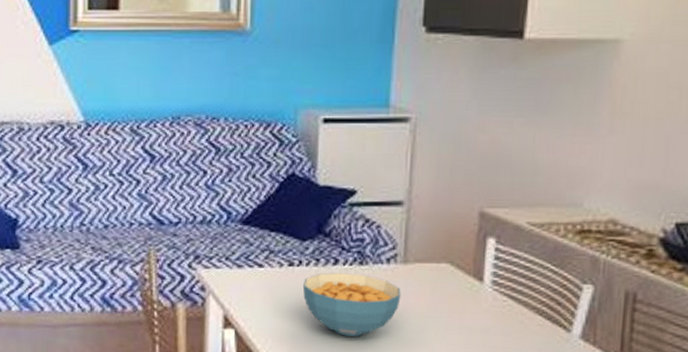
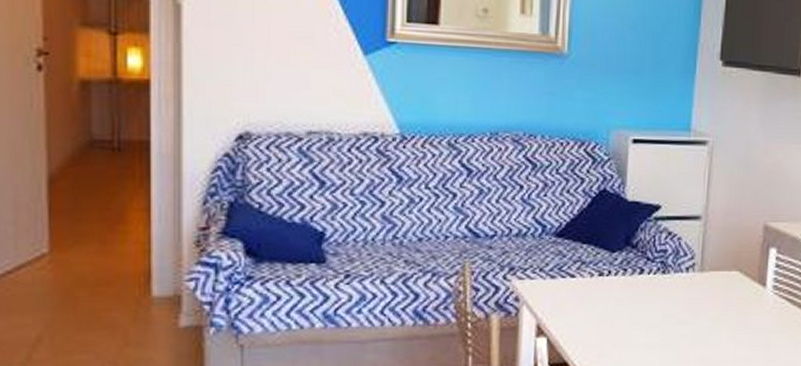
cereal bowl: present [302,273,401,337] -> none [611,281,698,340]

